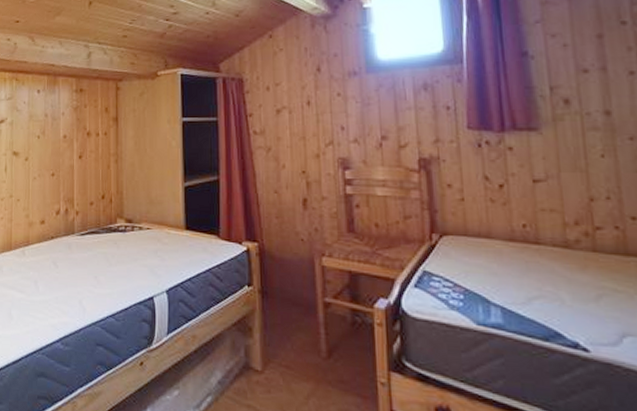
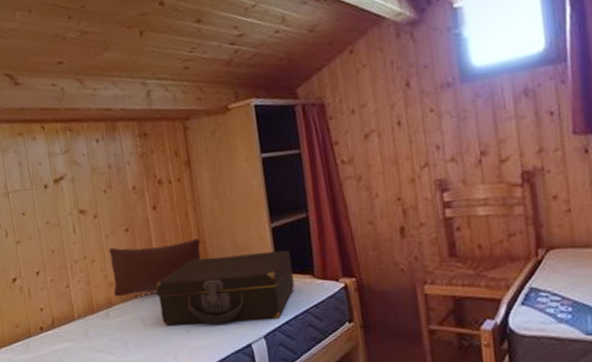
pillow: none [32,189,118,237] -> present [108,238,202,297]
suitcase: none [72,208,200,275] -> present [156,250,295,326]

